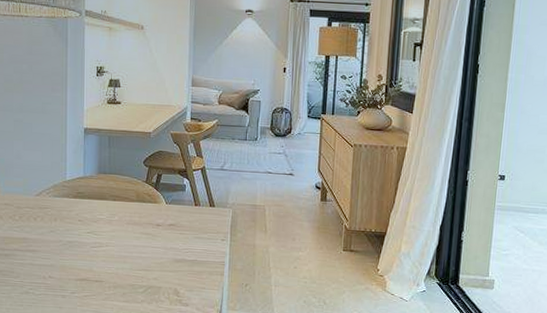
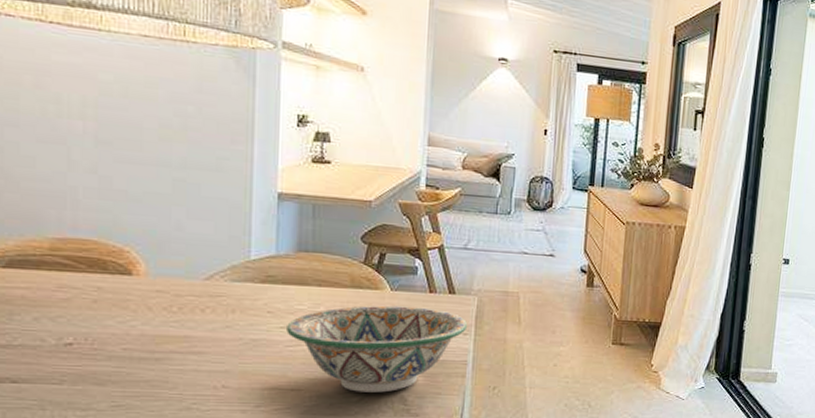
decorative bowl: none [92,216,225,286] -> present [287,305,468,393]

